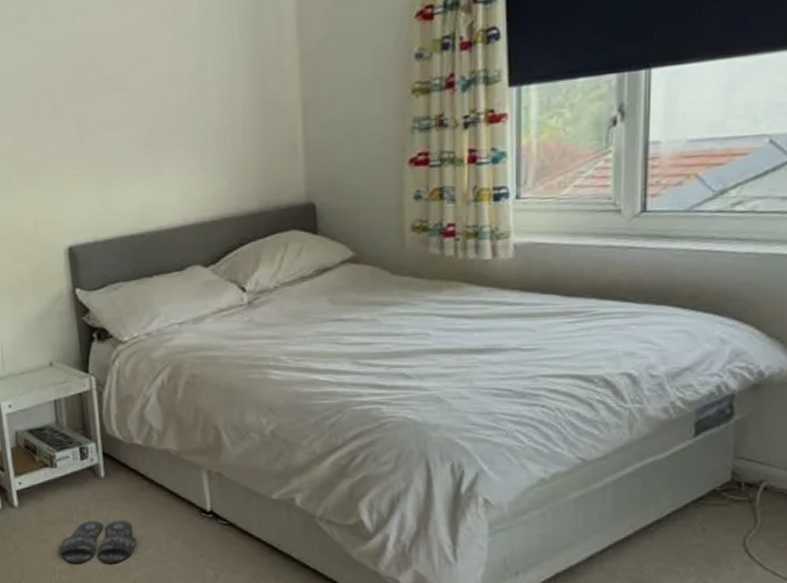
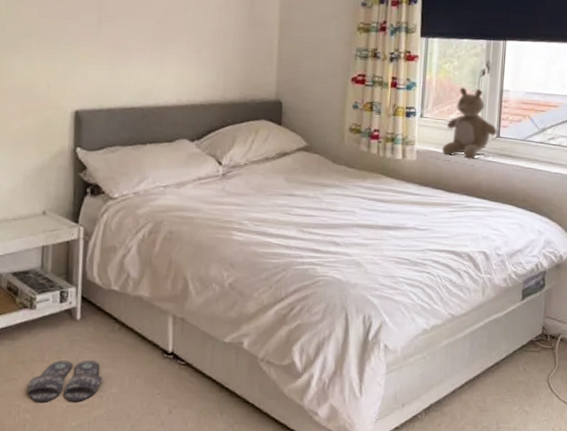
teddy bear: none [552,145,642,249] -> present [441,87,498,160]

